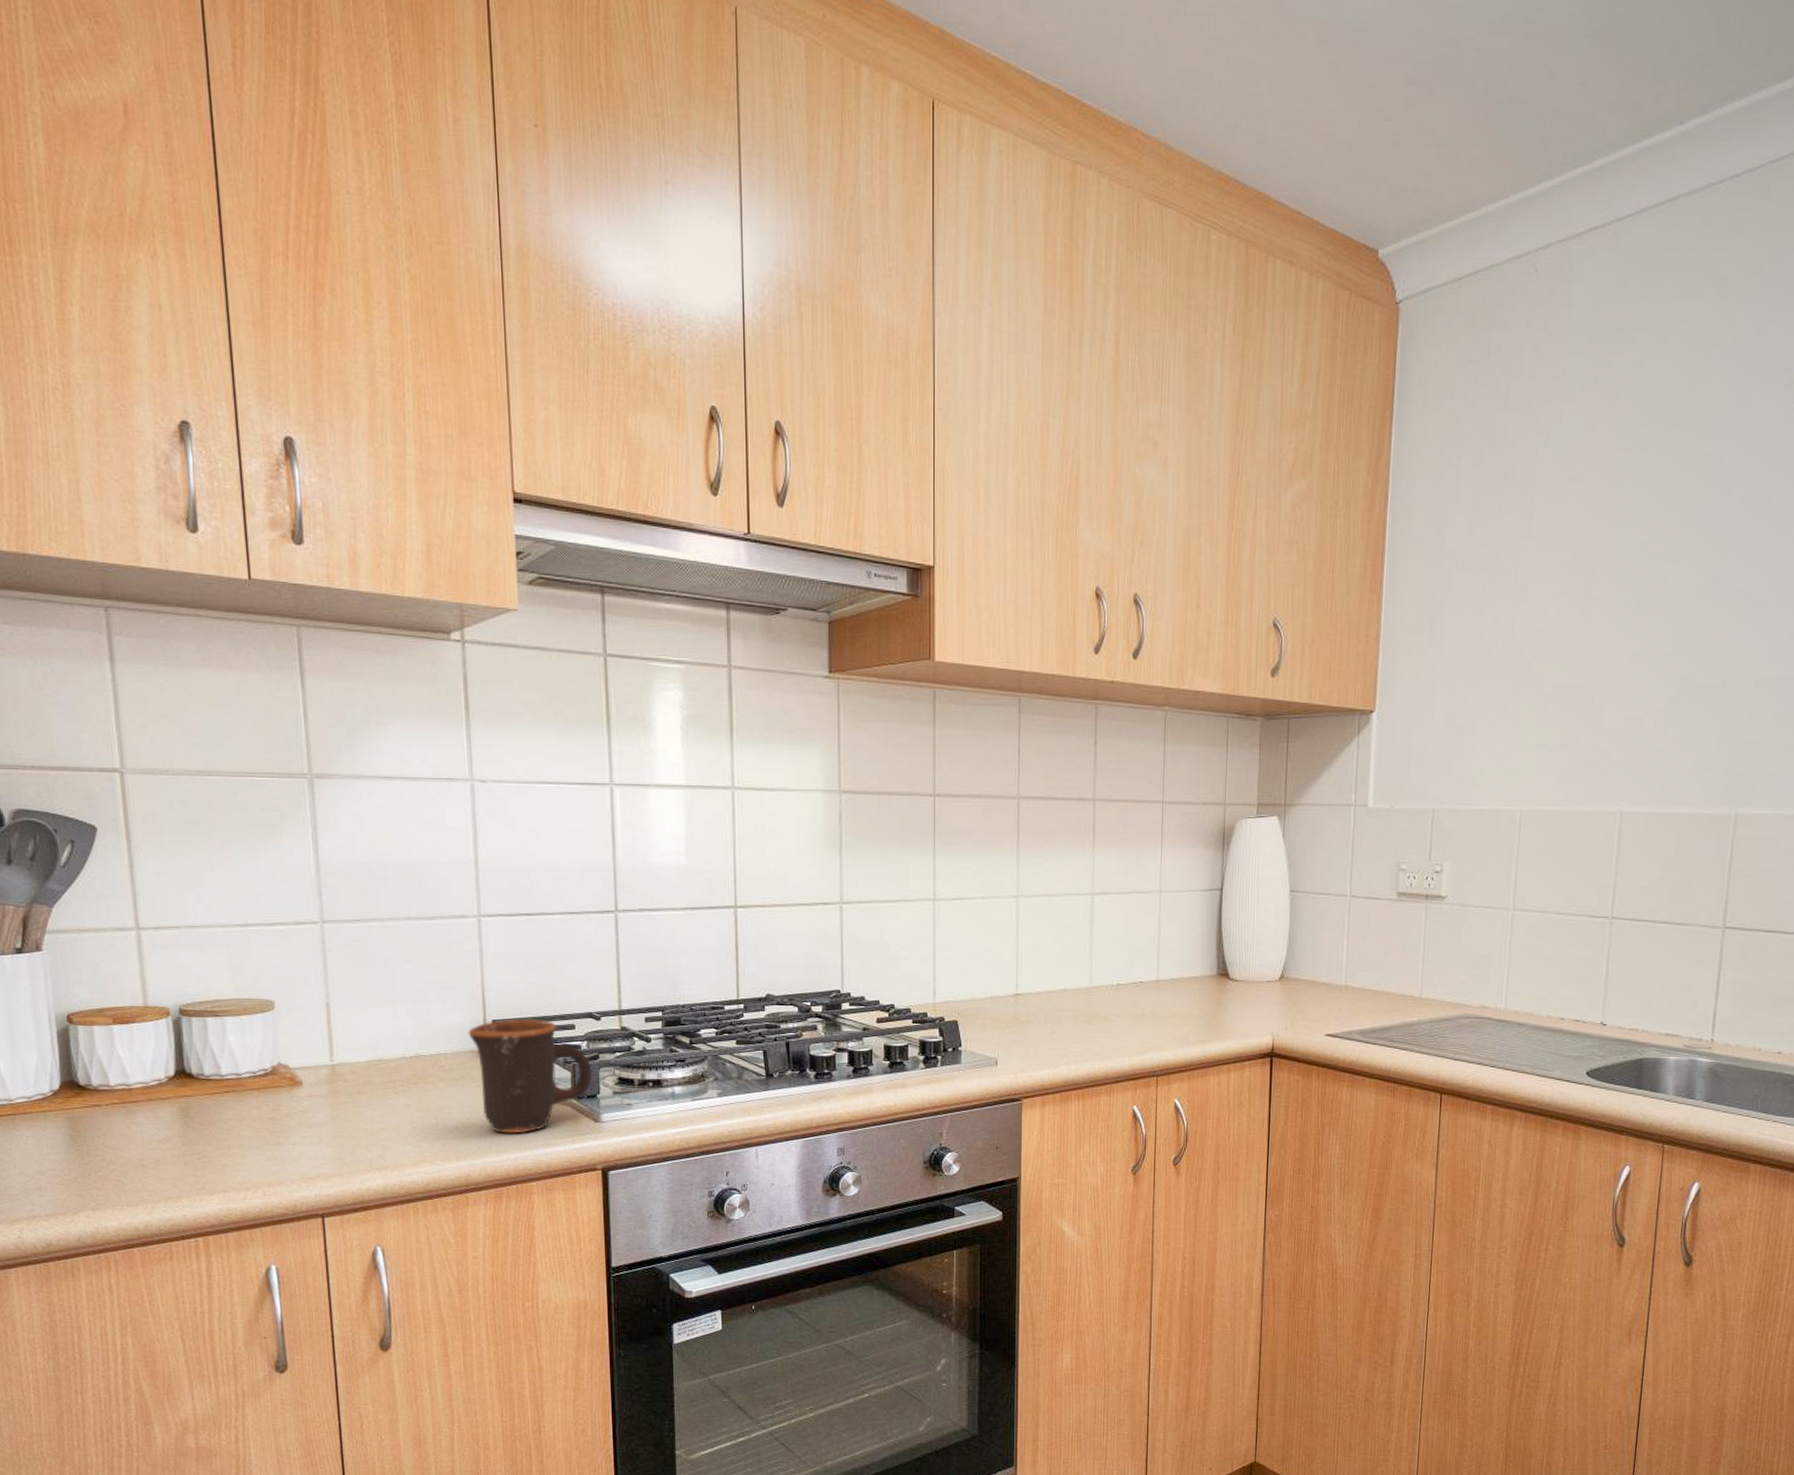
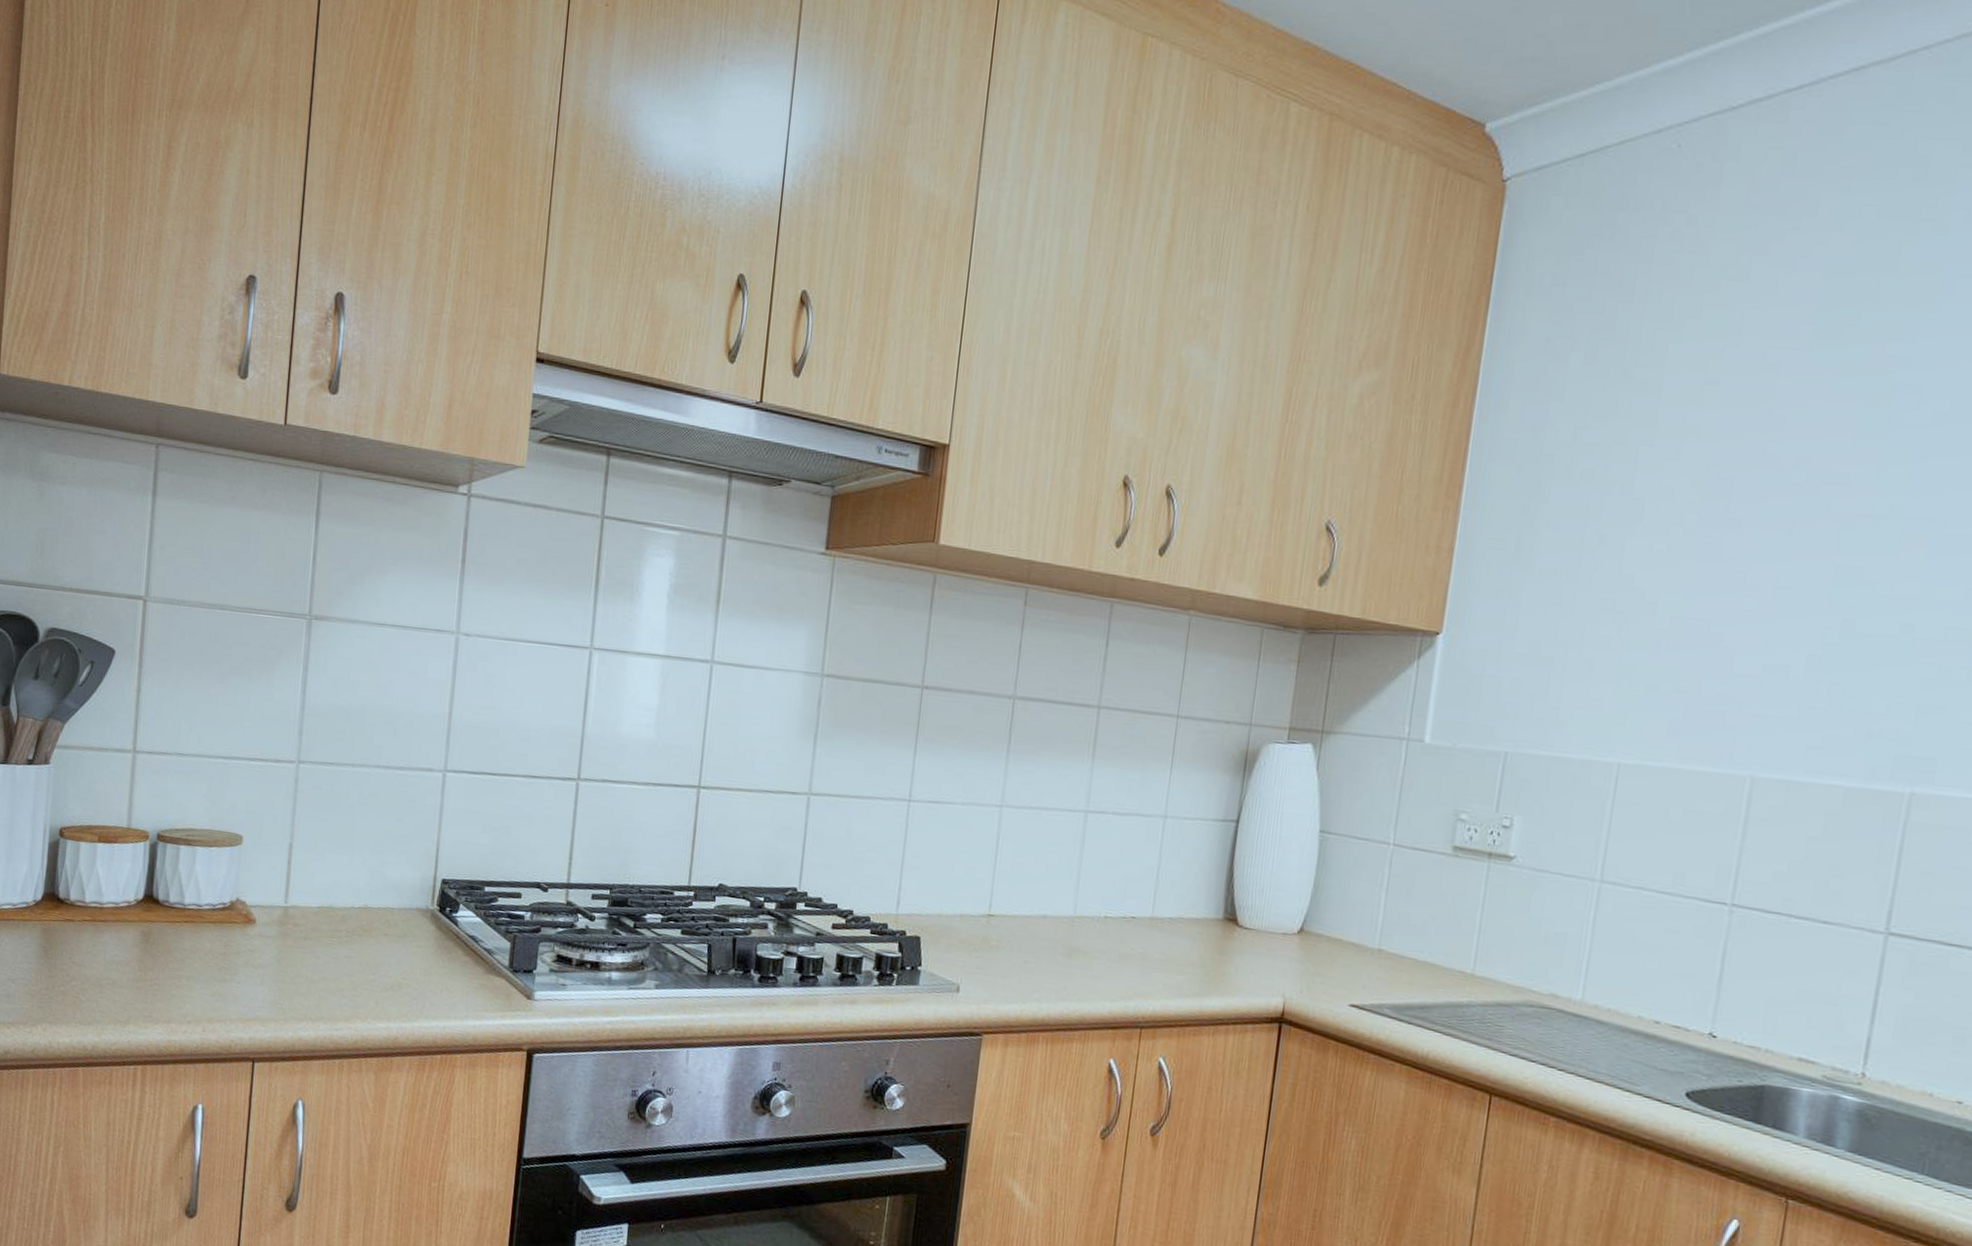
mug: present [468,1019,593,1134] -> none [417,879,533,1002]

